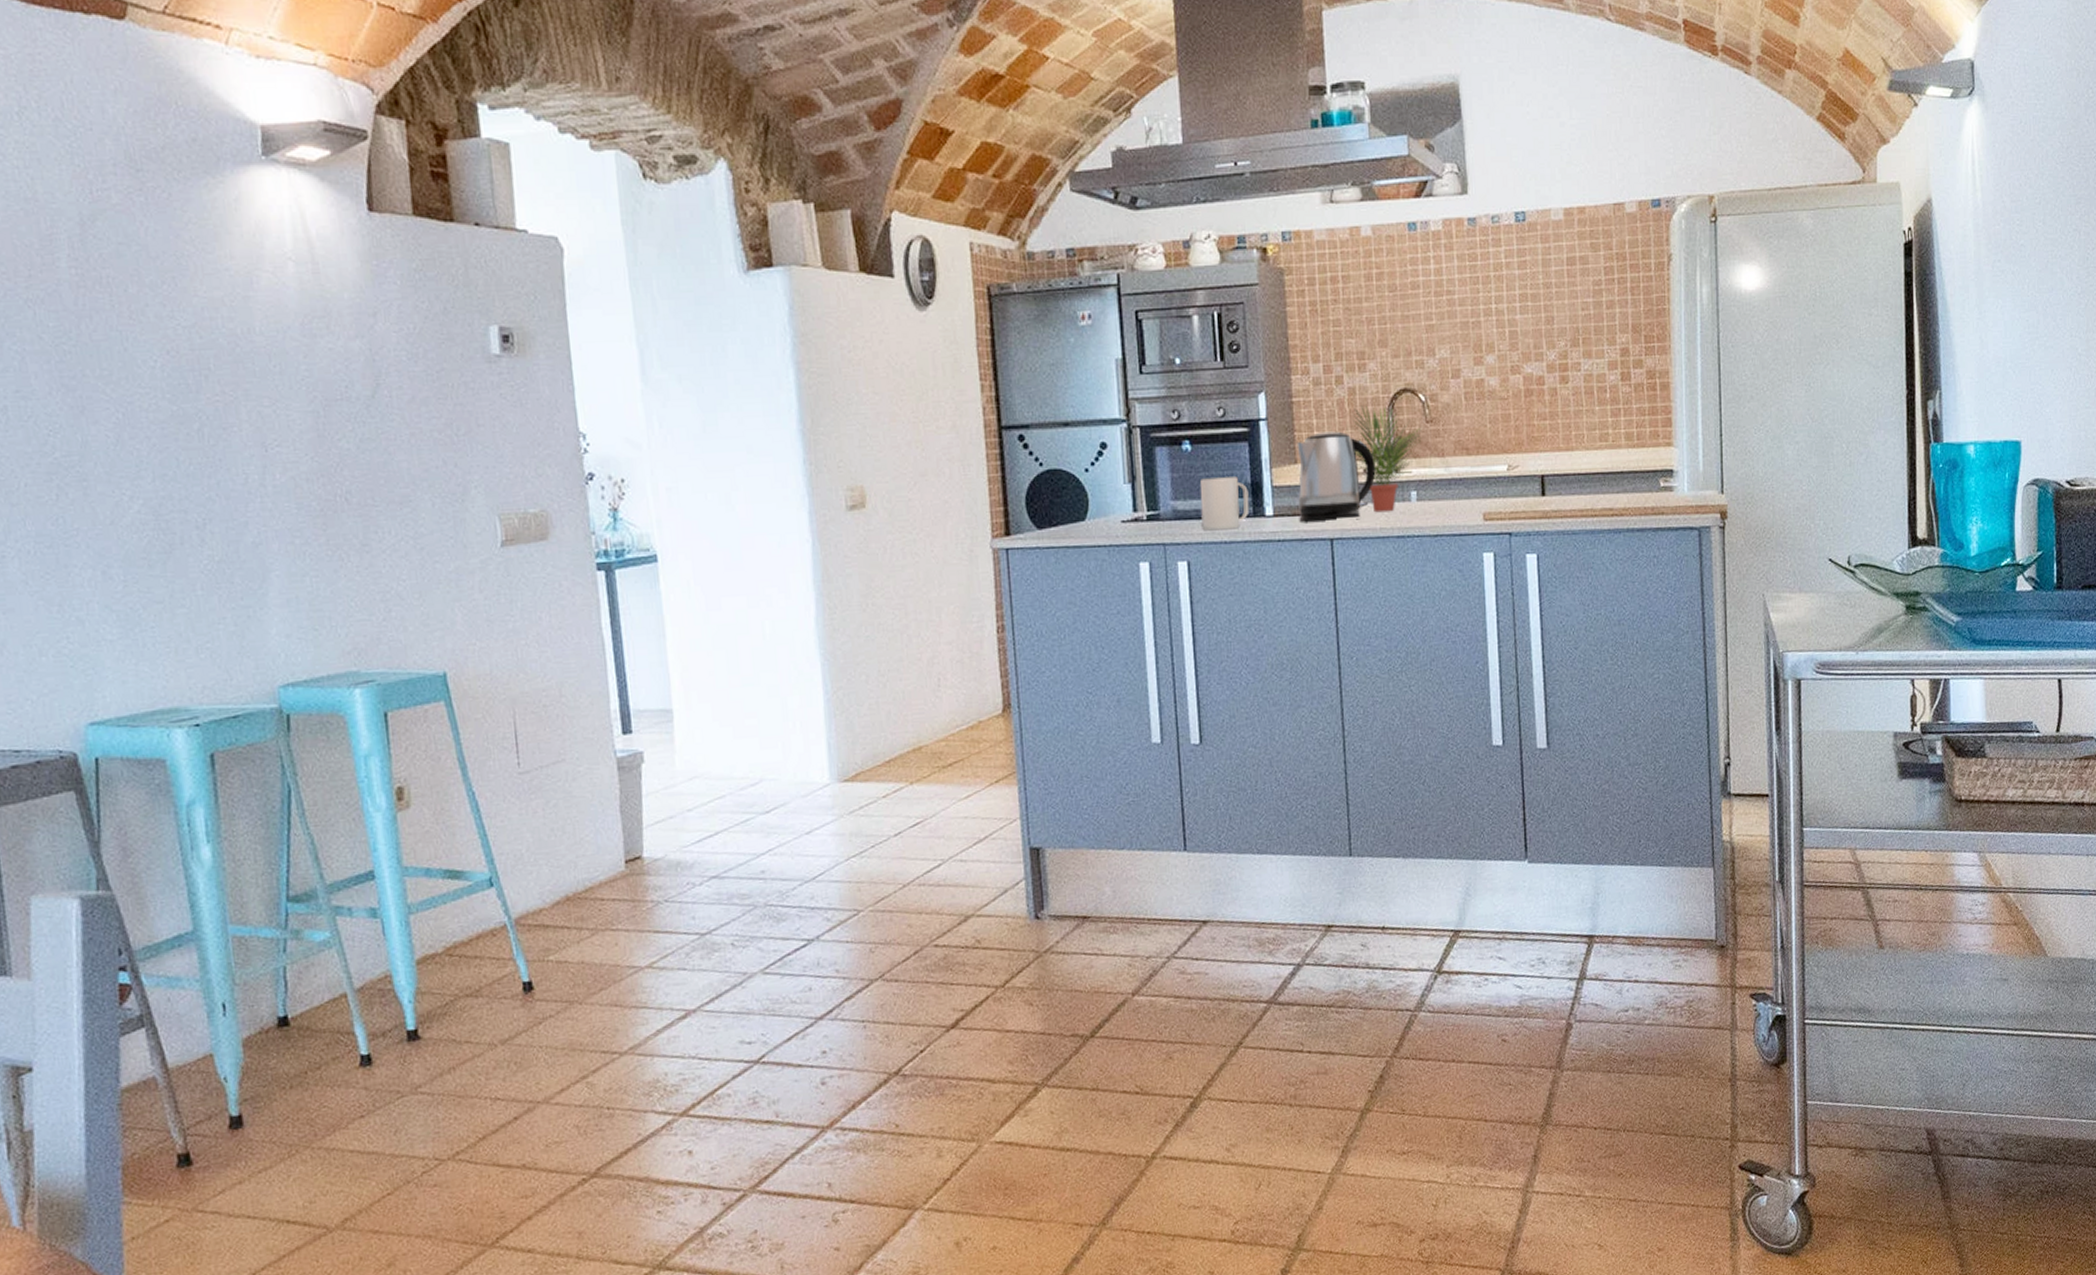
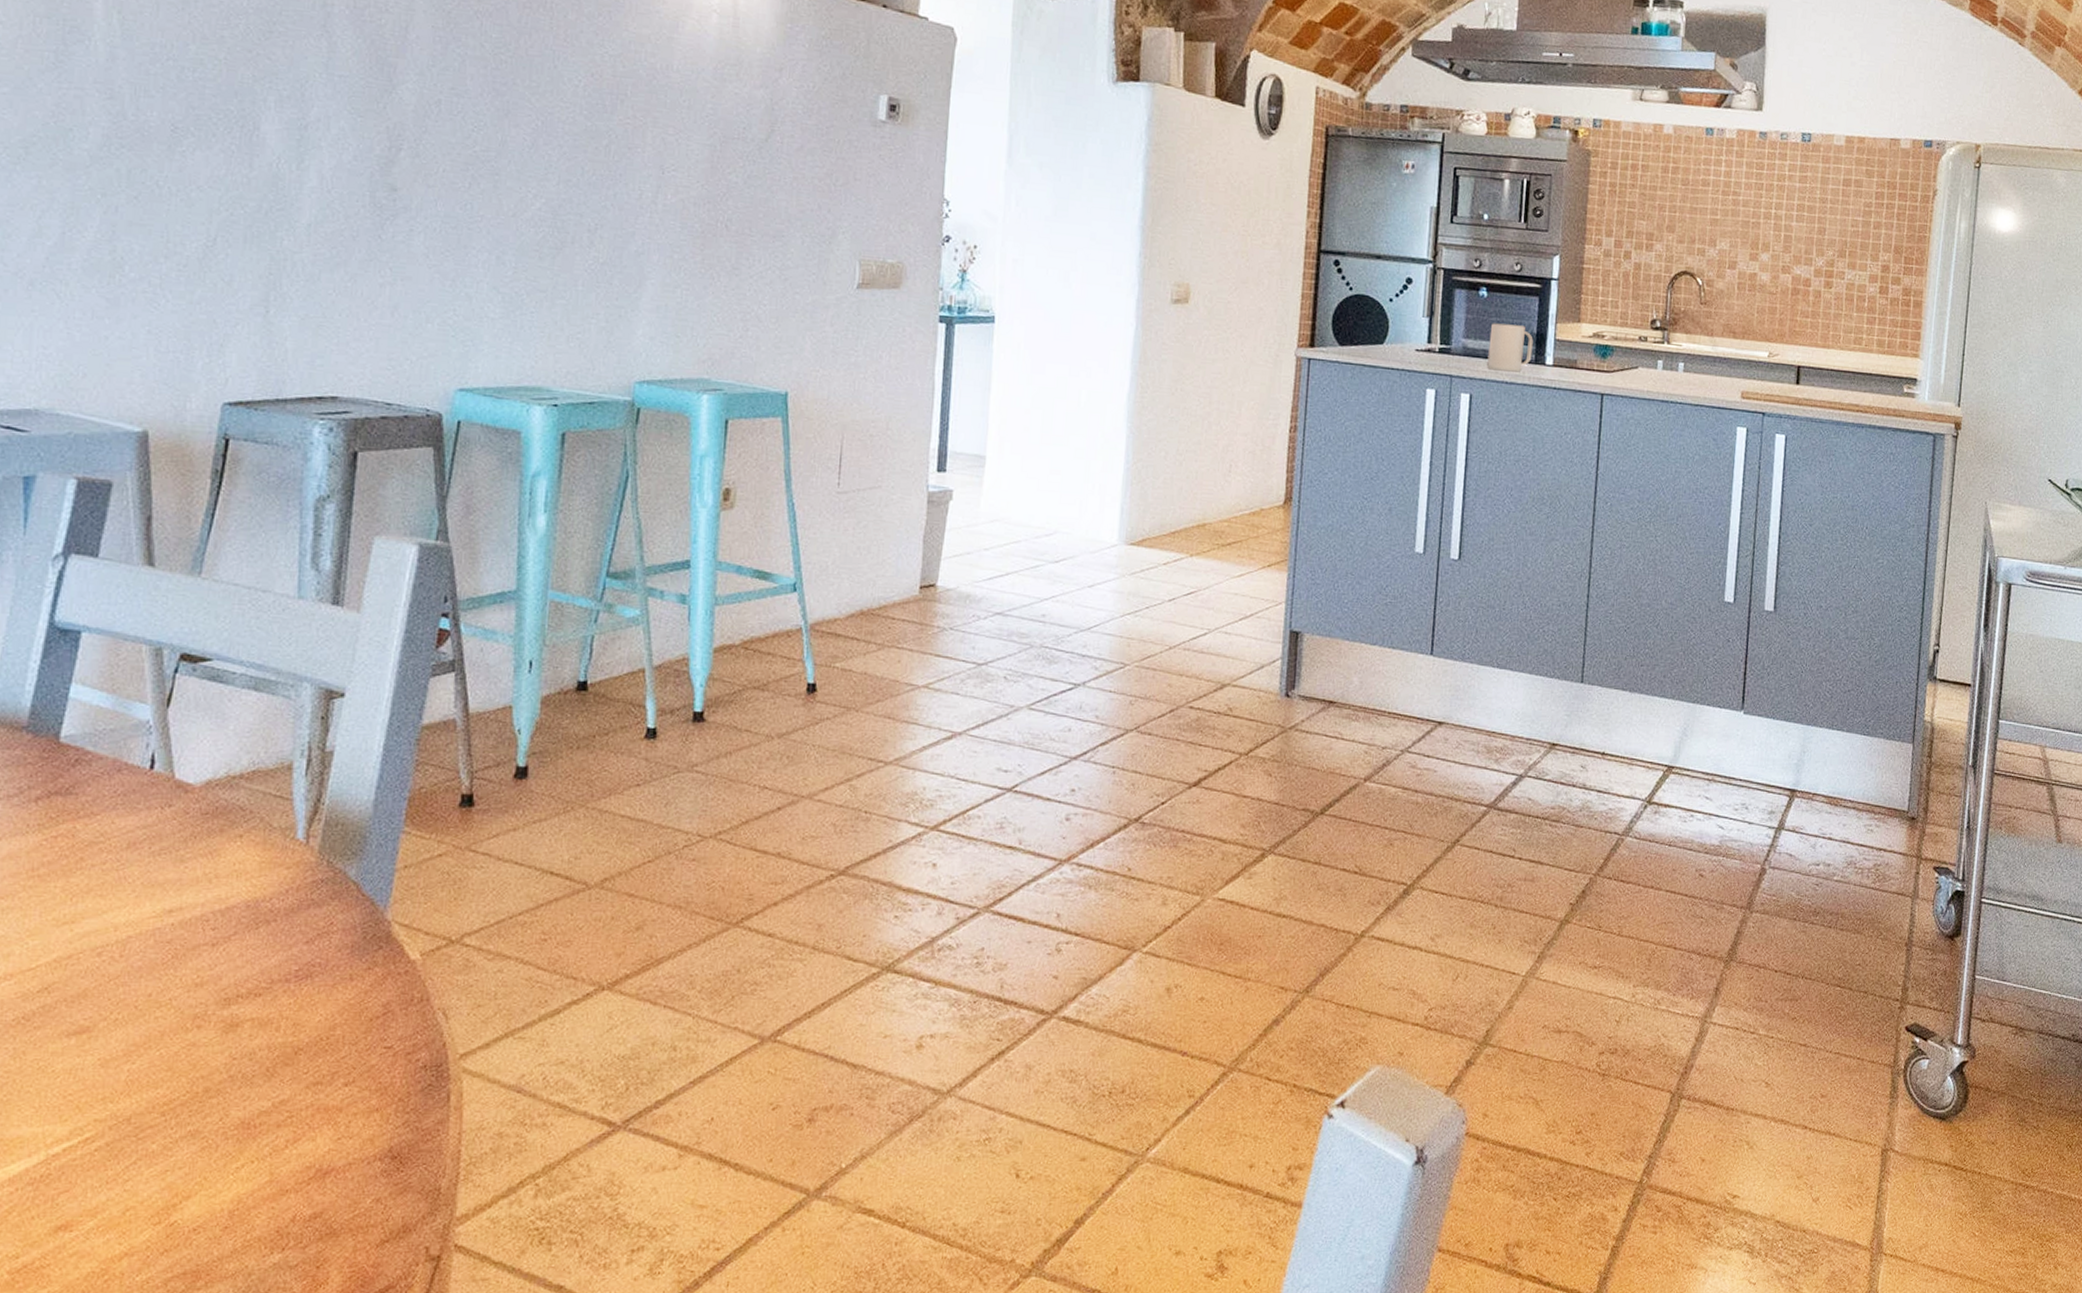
kettle: present [1297,431,1376,525] -> none [1575,298,1651,381]
potted plant: present [1353,405,1422,513] -> none [1632,280,1696,378]

